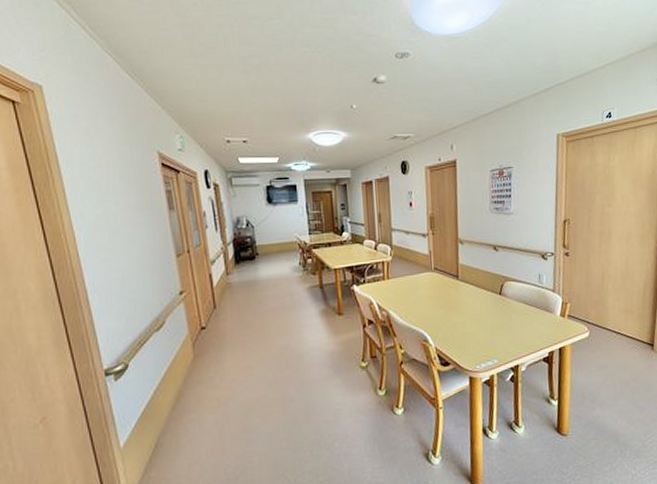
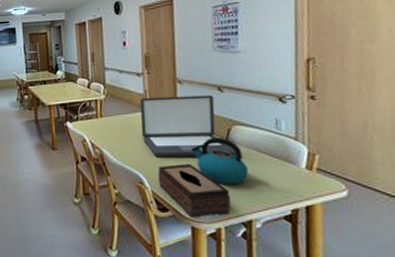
laptop: none [425,254,508,315] -> present [140,95,238,157]
tissue box: none [441,319,503,369] -> present [158,164,231,218]
kettle: none [470,292,516,335] -> present [191,136,248,184]

